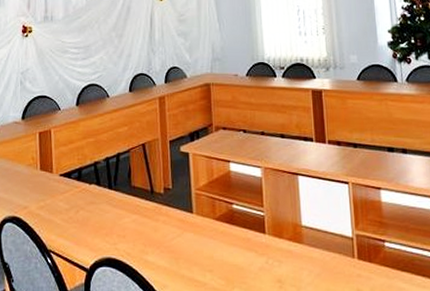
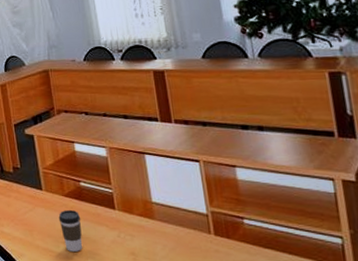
coffee cup: none [207,234,231,281] -> present [58,209,83,252]

